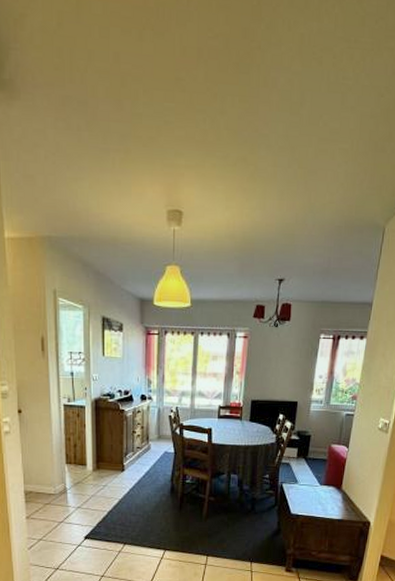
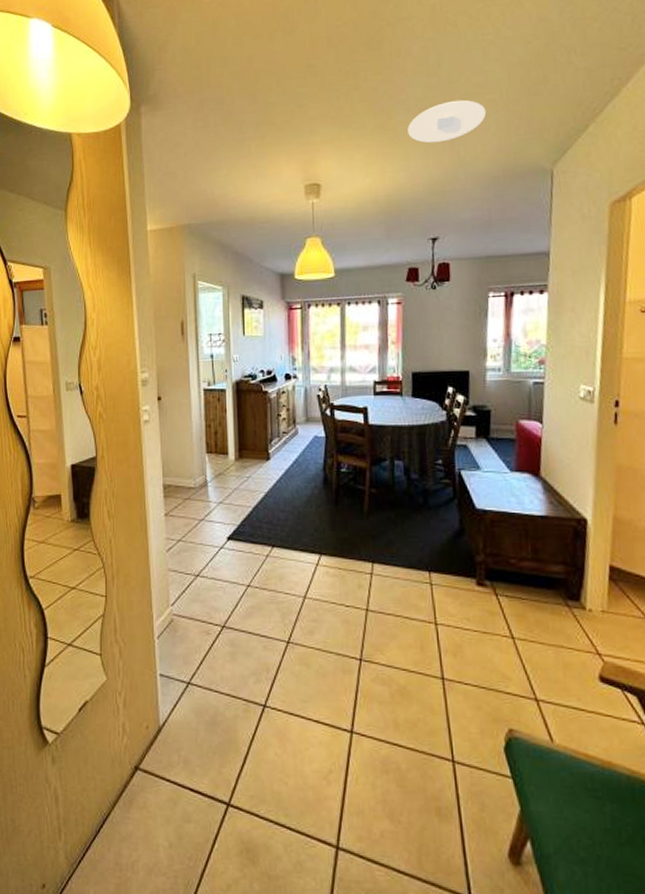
recessed light: none [267,143,338,185] -> present [408,100,487,143]

